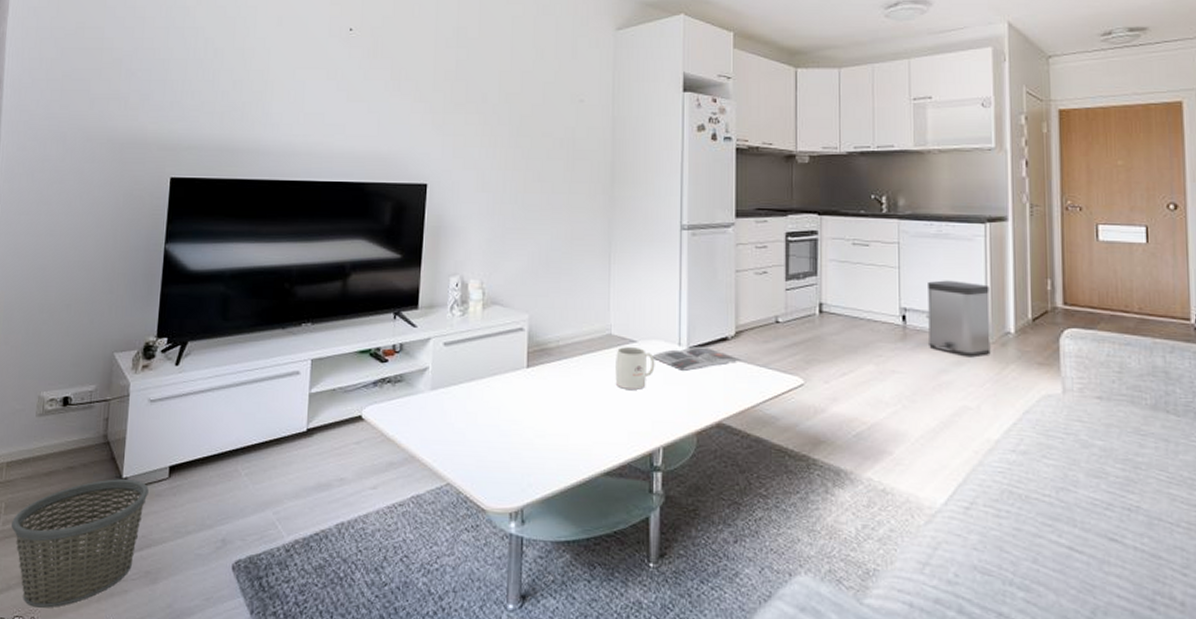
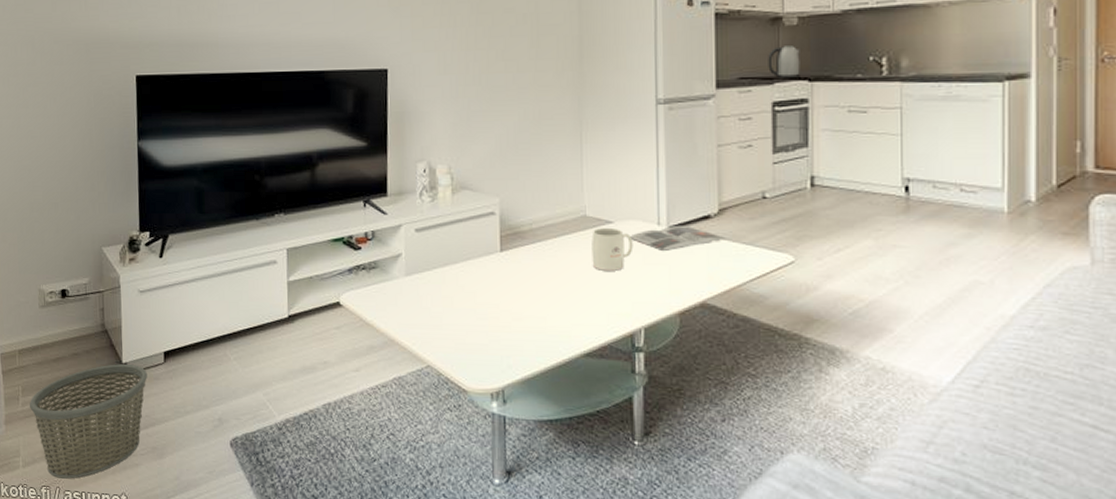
kettle: none [782,180,811,212] -> present [768,44,800,80]
pedal bin: present [928,280,991,358] -> none [935,146,1007,229]

